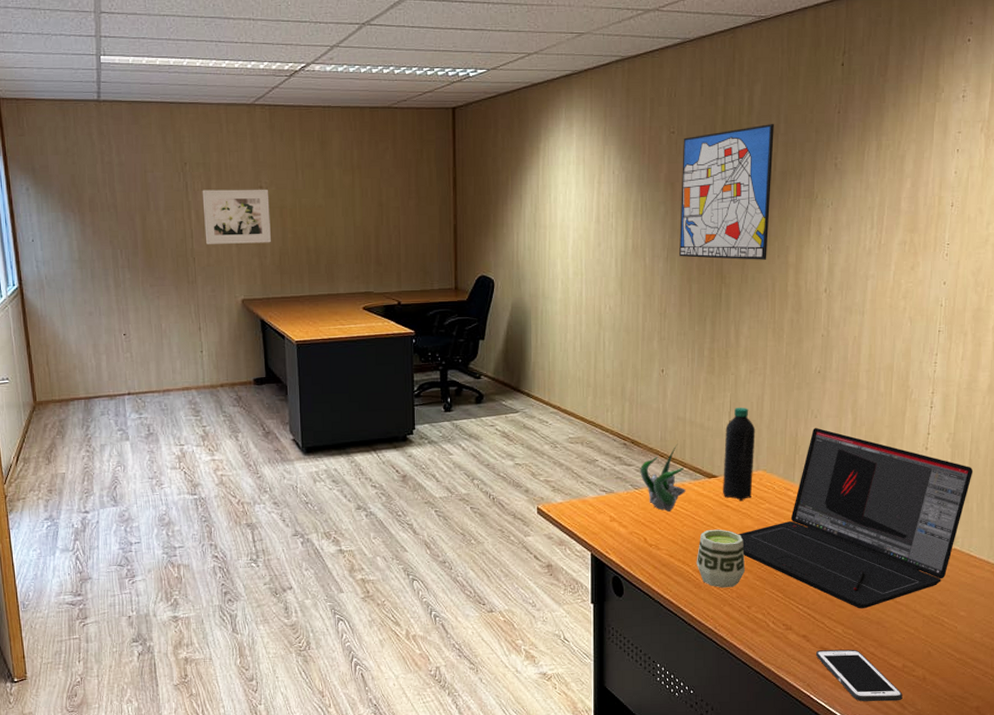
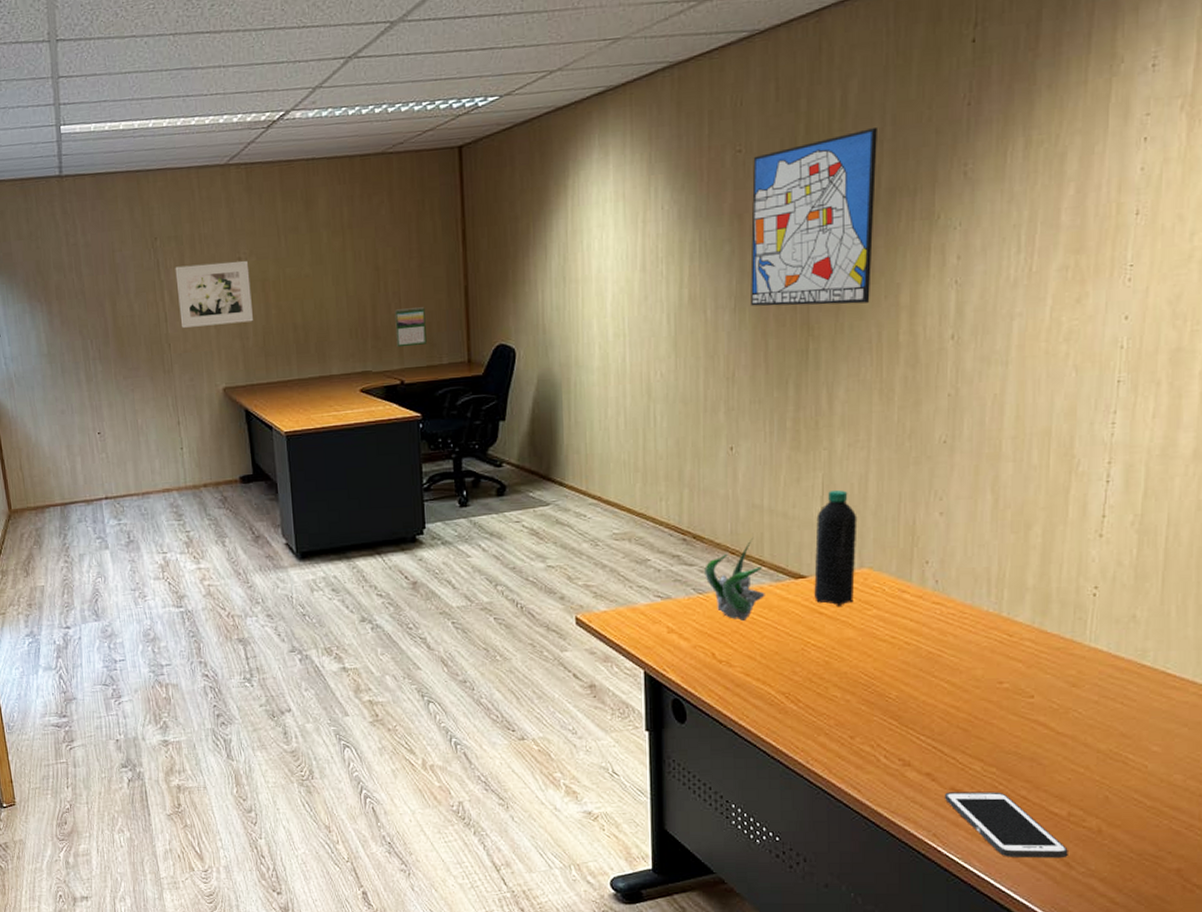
calendar: none [395,240,421,273] -> present [395,307,427,348]
cup: present [696,529,746,588] -> none [780,641,847,714]
laptop: present [738,427,973,609] -> none [836,512,1171,741]

